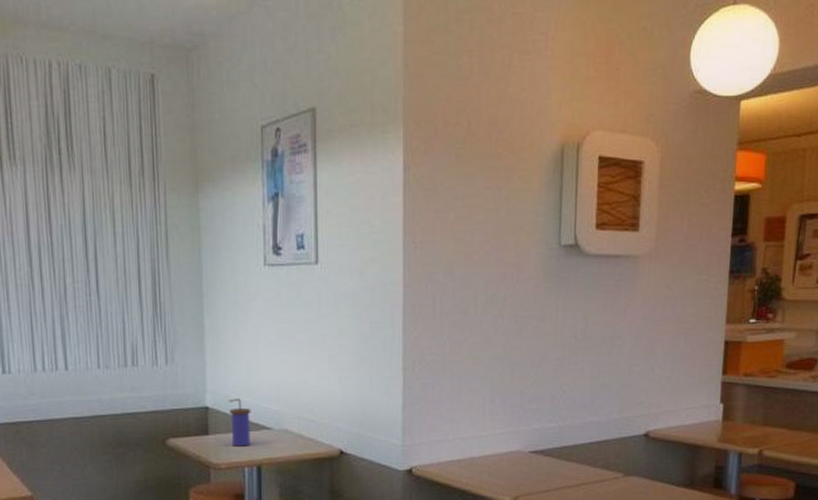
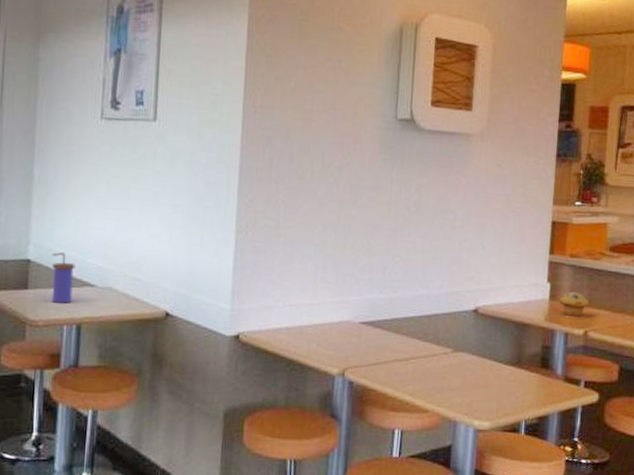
muffin: none [732,411,764,436] -> present [559,291,589,317]

